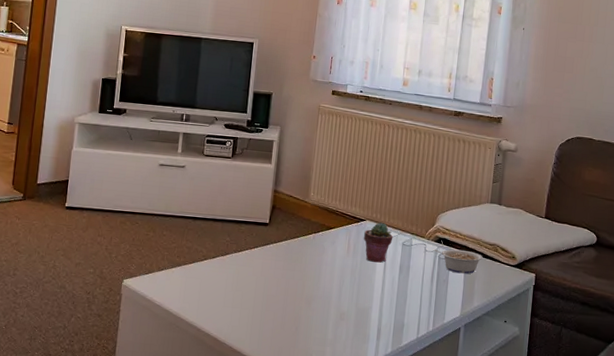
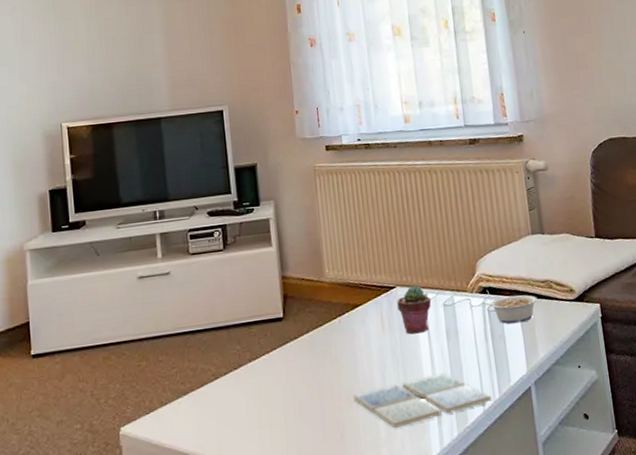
drink coaster: none [312,298,426,335] -> present [353,372,492,428]

